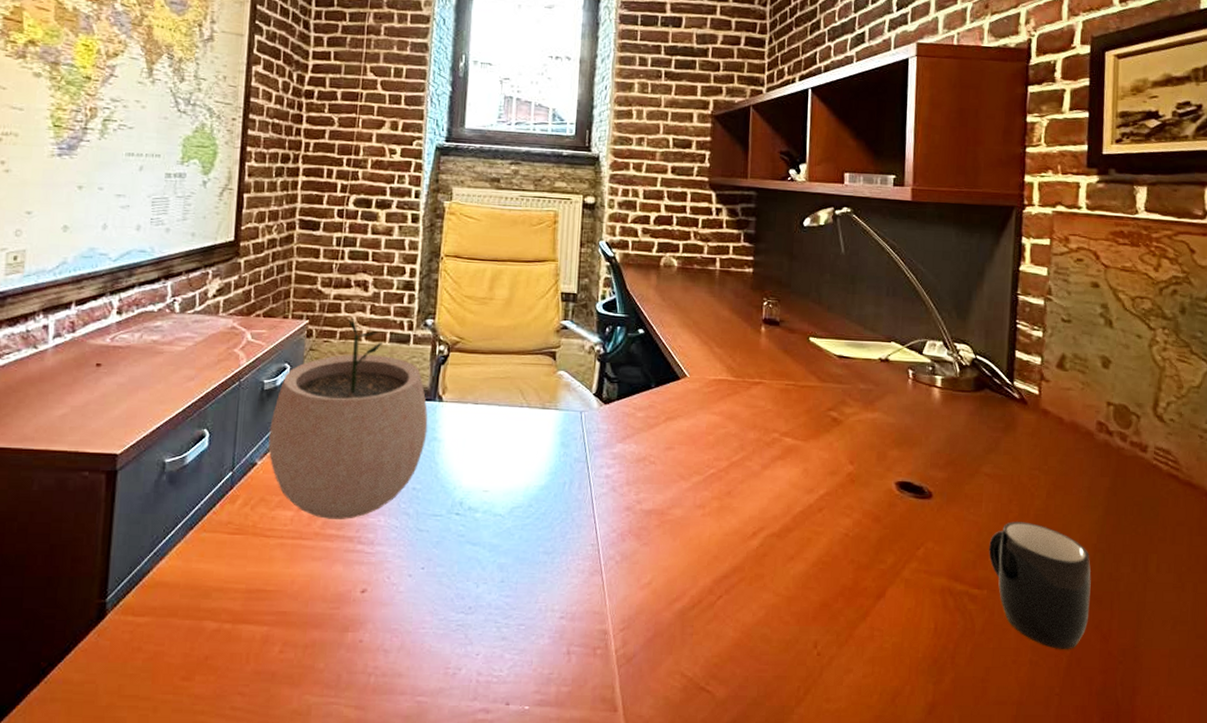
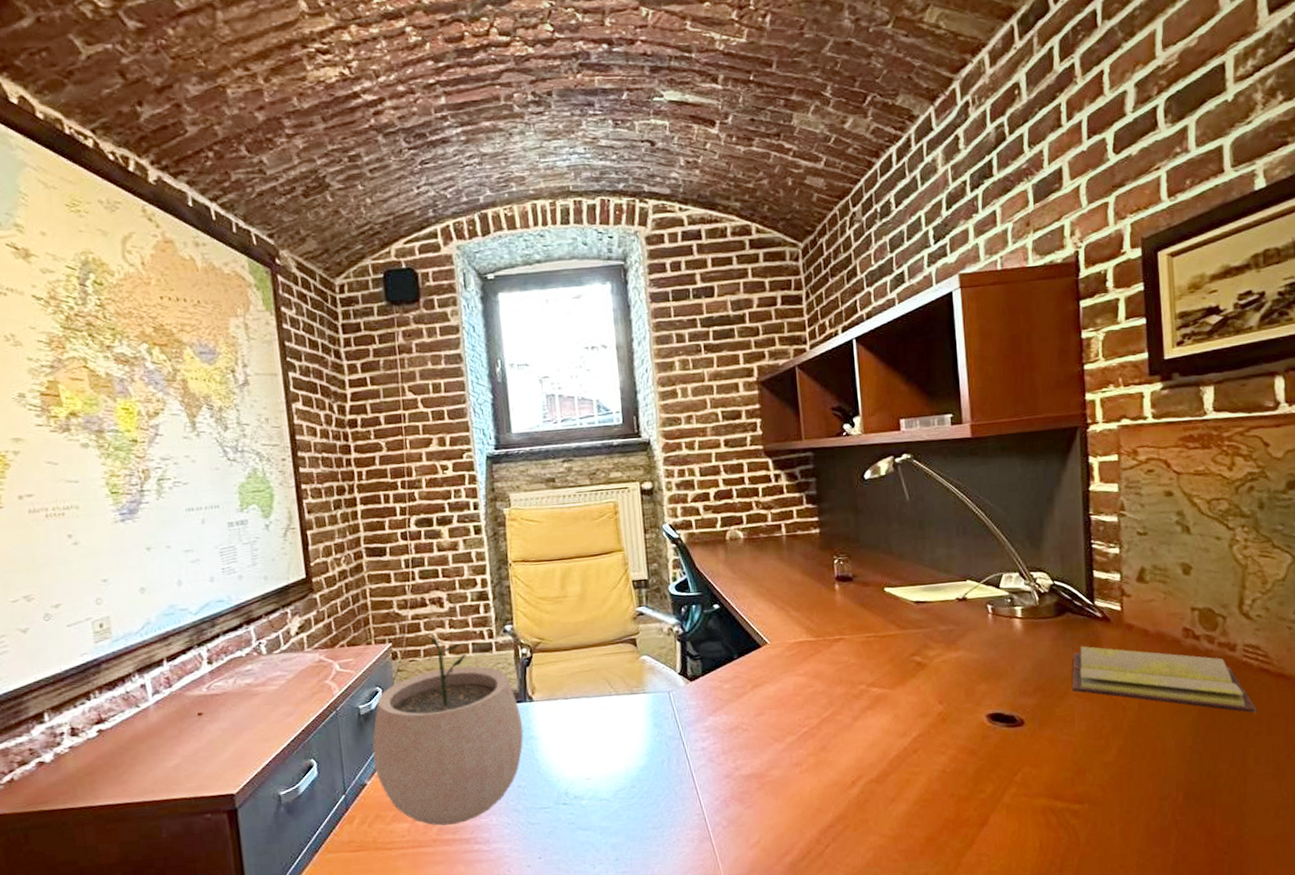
diary: none [983,425,1164,520] -> present [1072,646,1258,714]
mug: present [989,521,1091,650] -> none [1086,734,1191,850]

